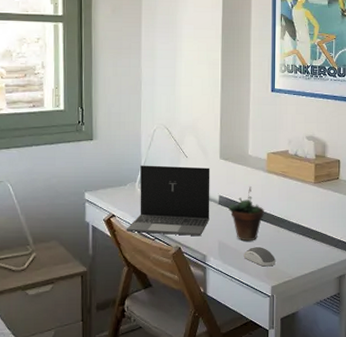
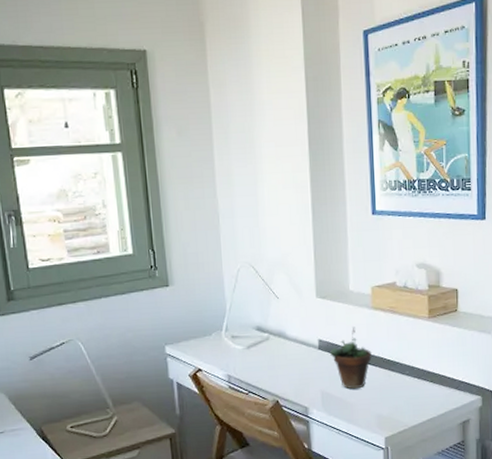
laptop: present [126,165,210,236] -> none [215,308,309,387]
computer mouse: present [243,247,275,267] -> none [350,394,388,416]

